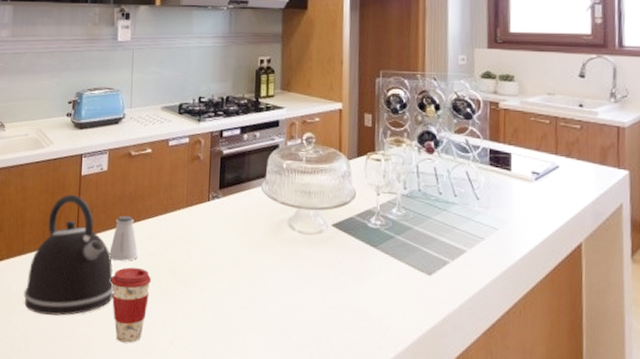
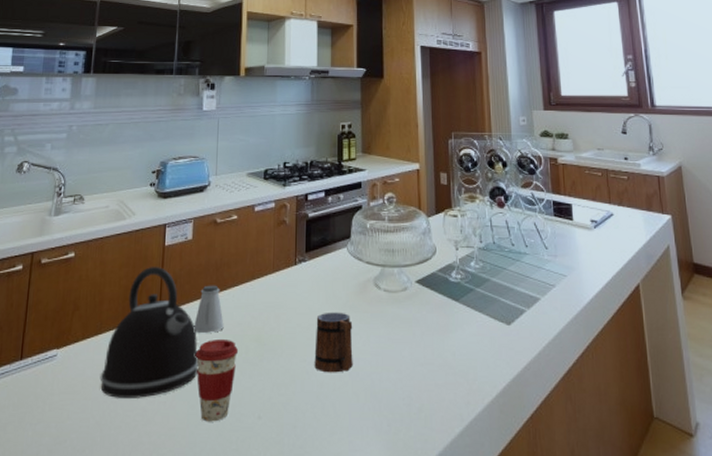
mug: none [225,249,265,308] -> present [314,312,353,373]

